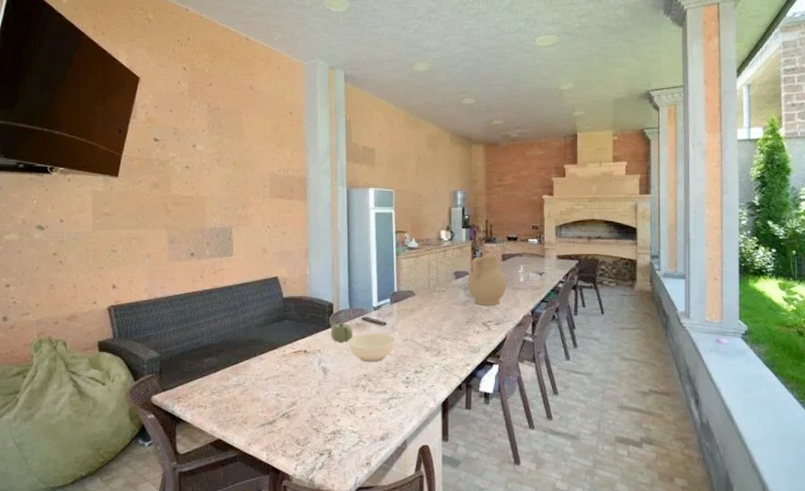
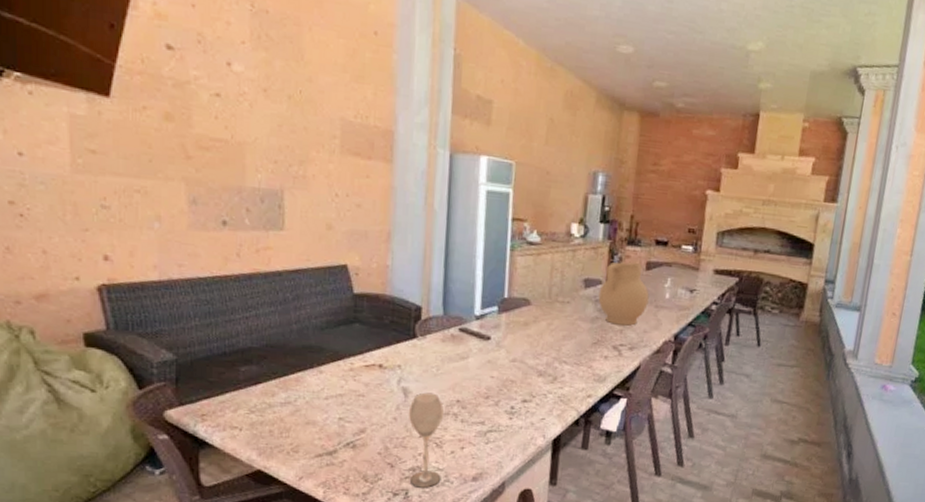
wineglass: none [327,370,356,448] -> present [408,392,444,488]
teapot: present [330,321,353,342] -> none [415,329,447,358]
bowl: present [348,332,396,362] -> none [438,348,501,386]

